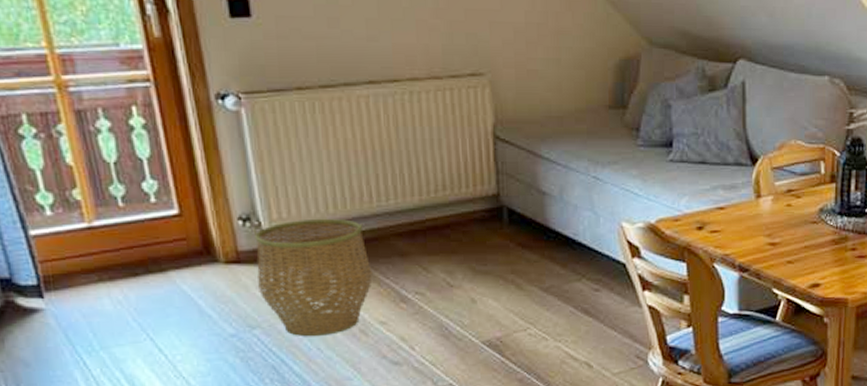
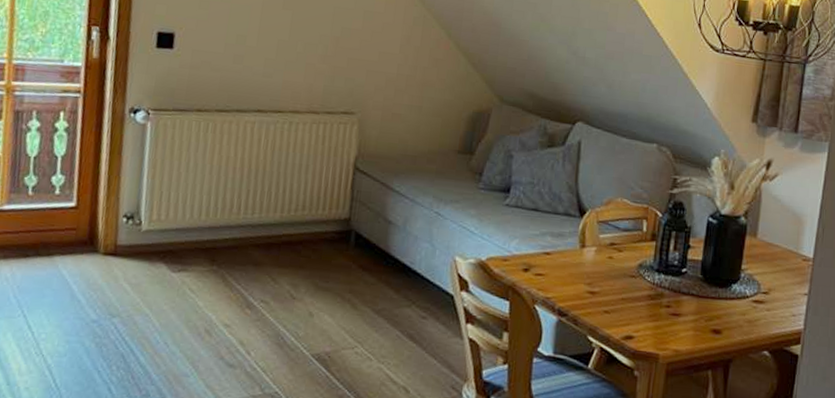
basket: present [252,218,373,336] -> none [125,223,228,331]

